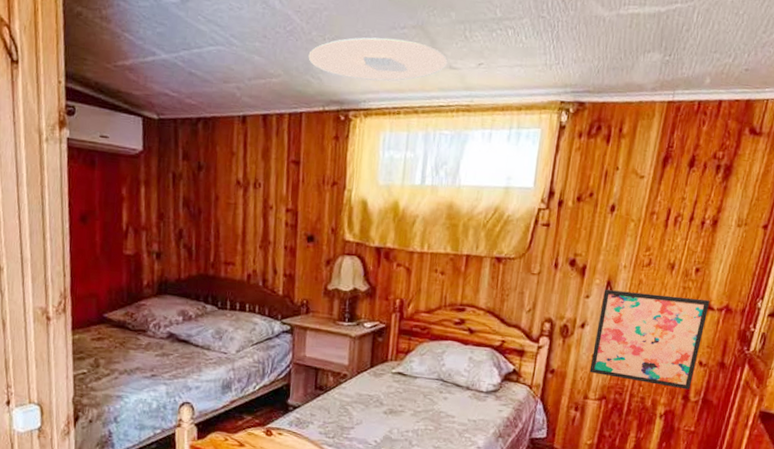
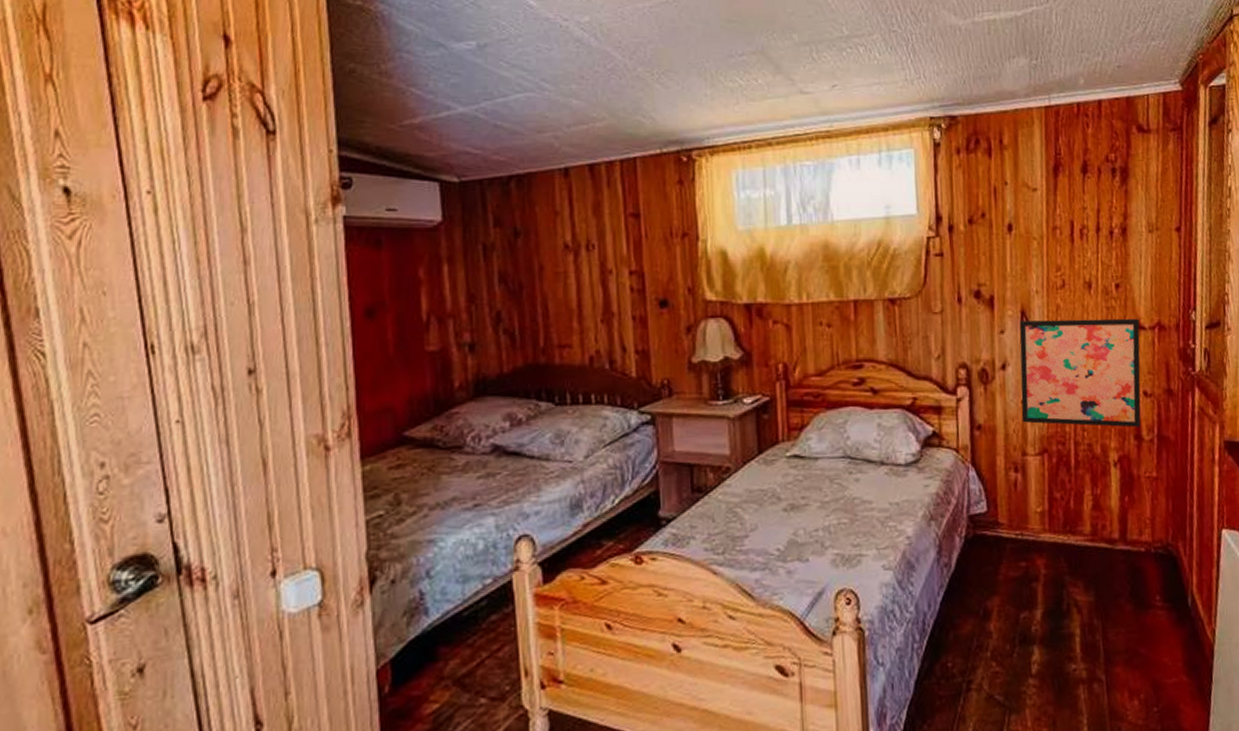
ceiling light: present [308,37,448,81] -> none [636,67,797,114]

